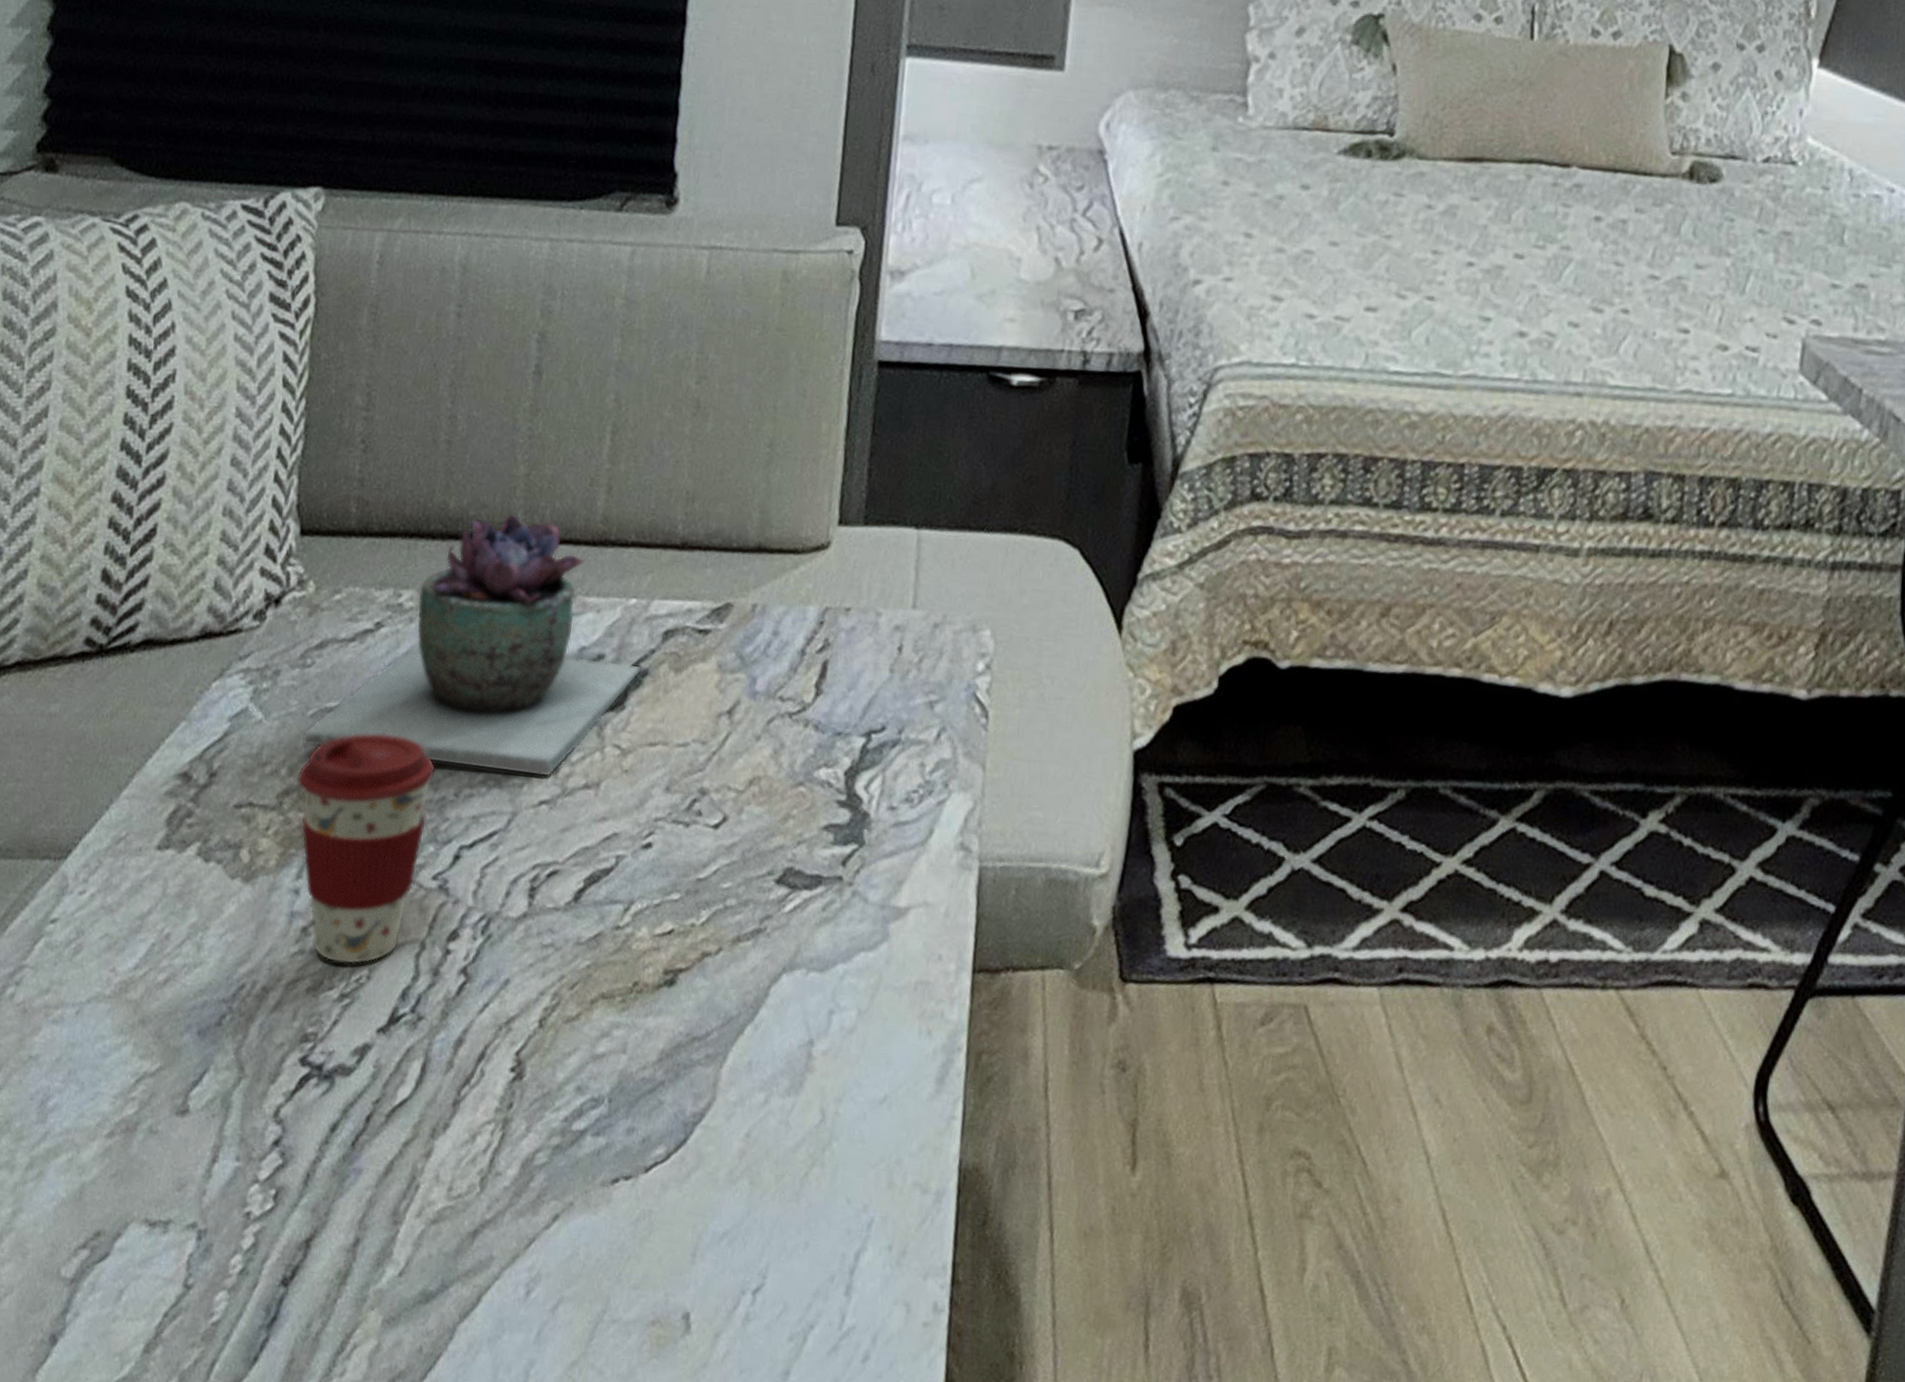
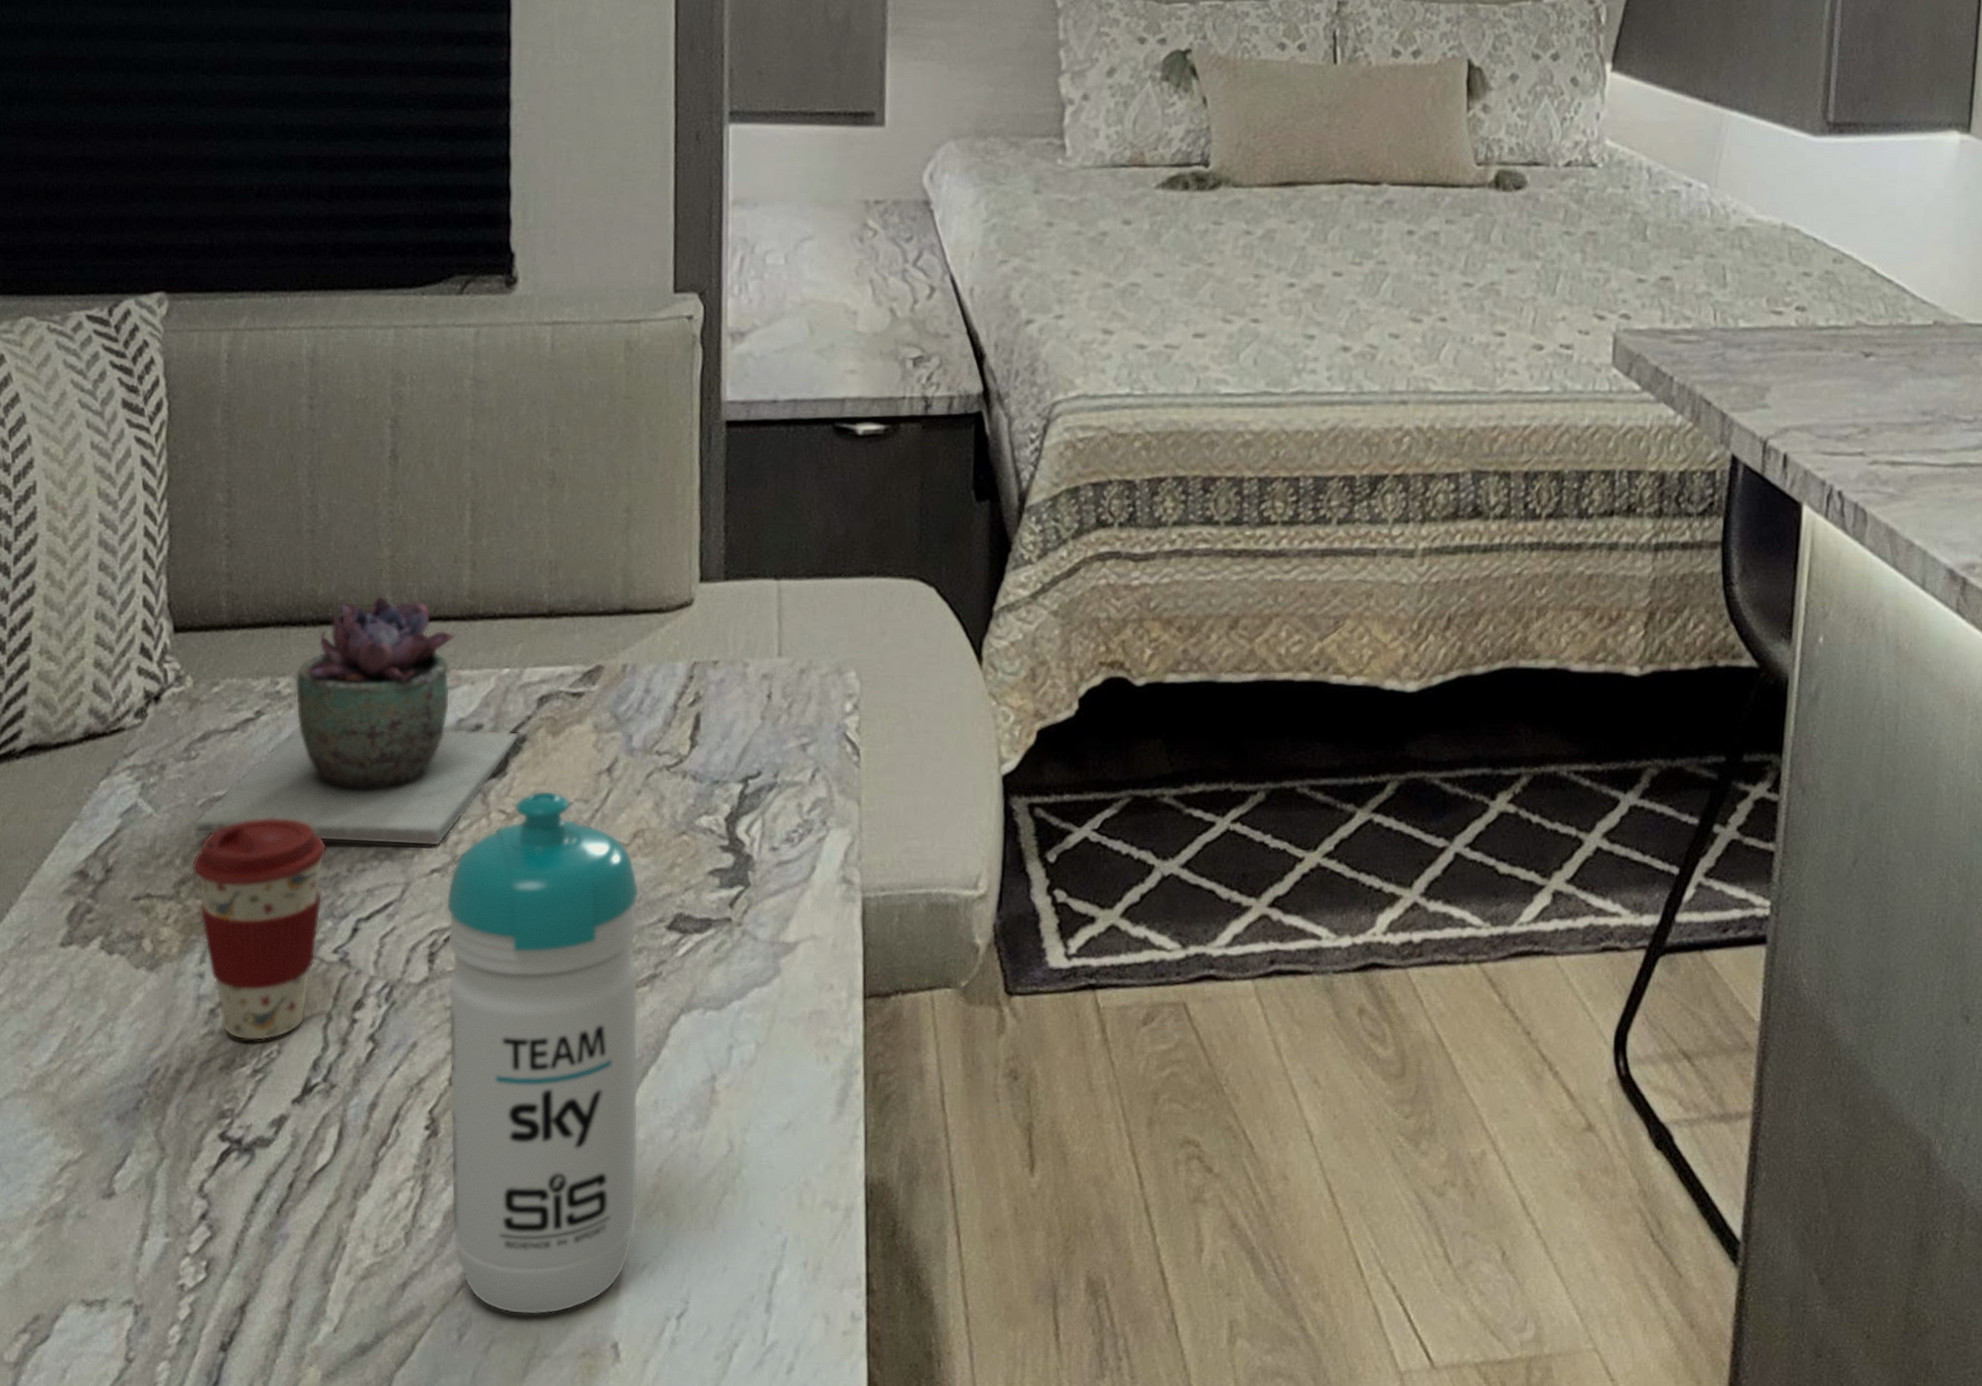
water bottle: none [529,728,751,1277] -> present [446,790,640,1315]

